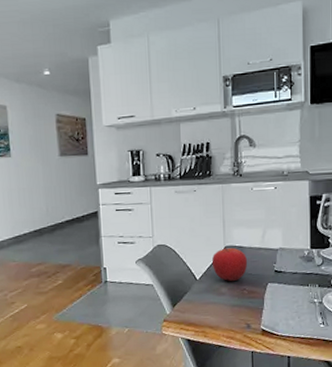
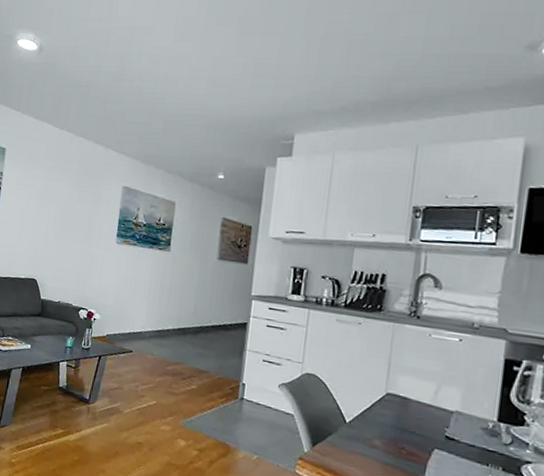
fruit: present [211,246,248,282] -> none [367,393,413,436]

